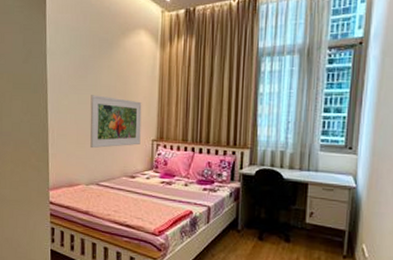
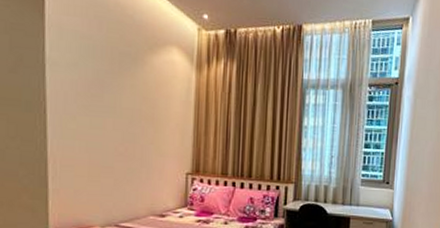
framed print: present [90,95,142,149] -> none [106,118,174,183]

